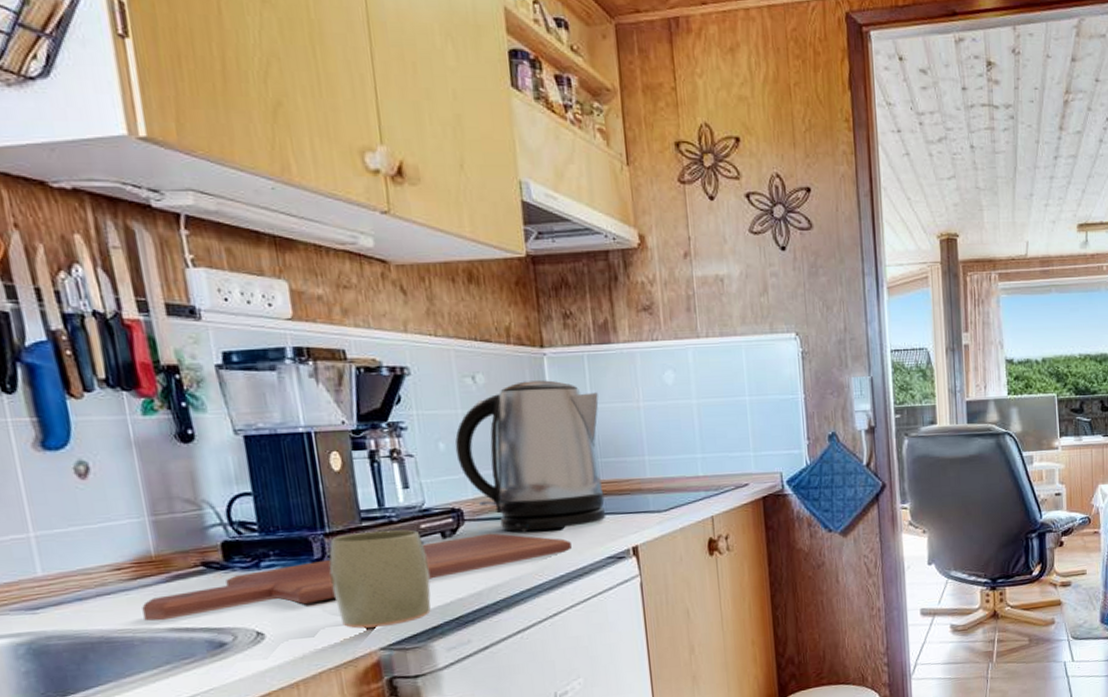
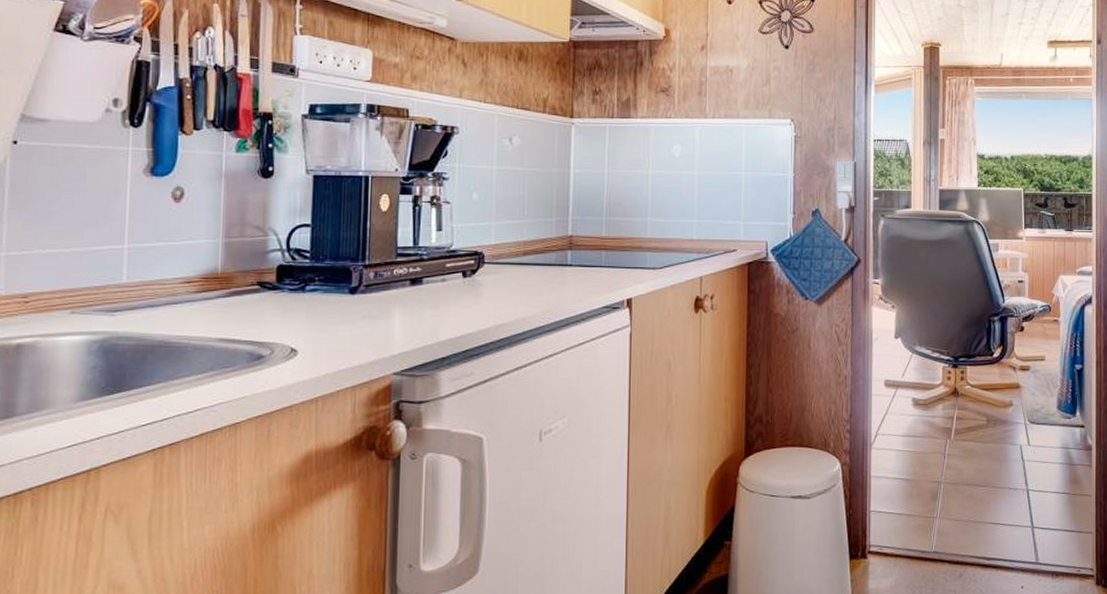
cutting board: present [142,533,572,621] -> none [200,276,573,331]
mug: present [328,529,431,629] -> none [362,266,448,353]
kettle: present [454,380,607,532] -> none [486,145,614,277]

